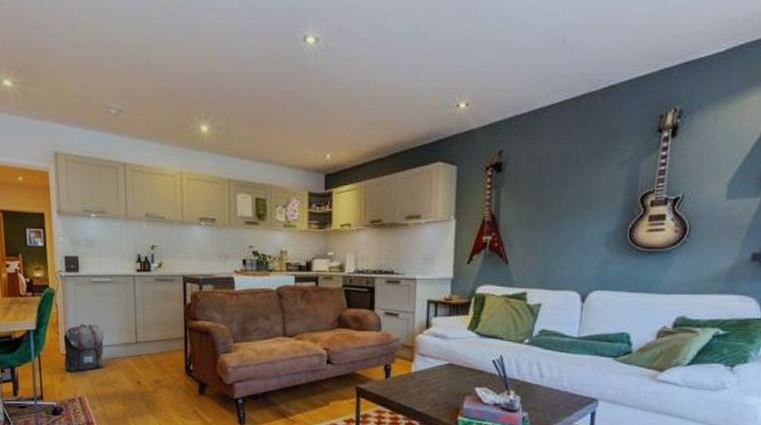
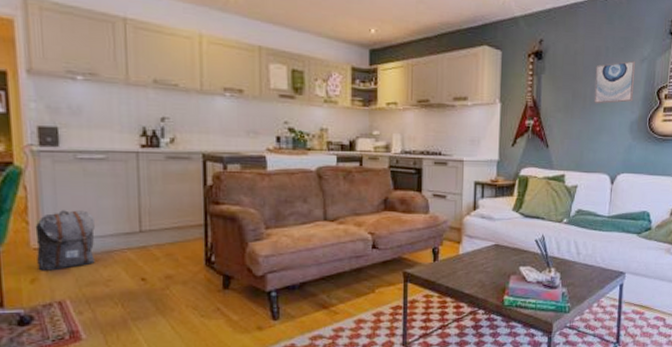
wall art: none [561,165,614,216] -> present [594,60,636,104]

